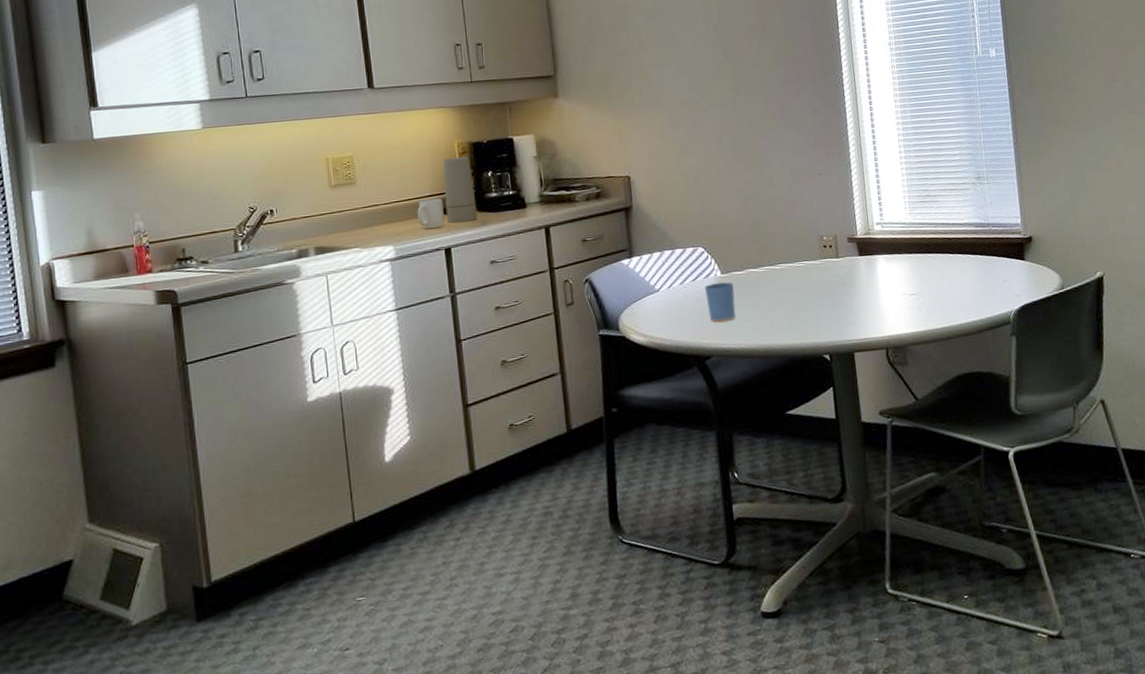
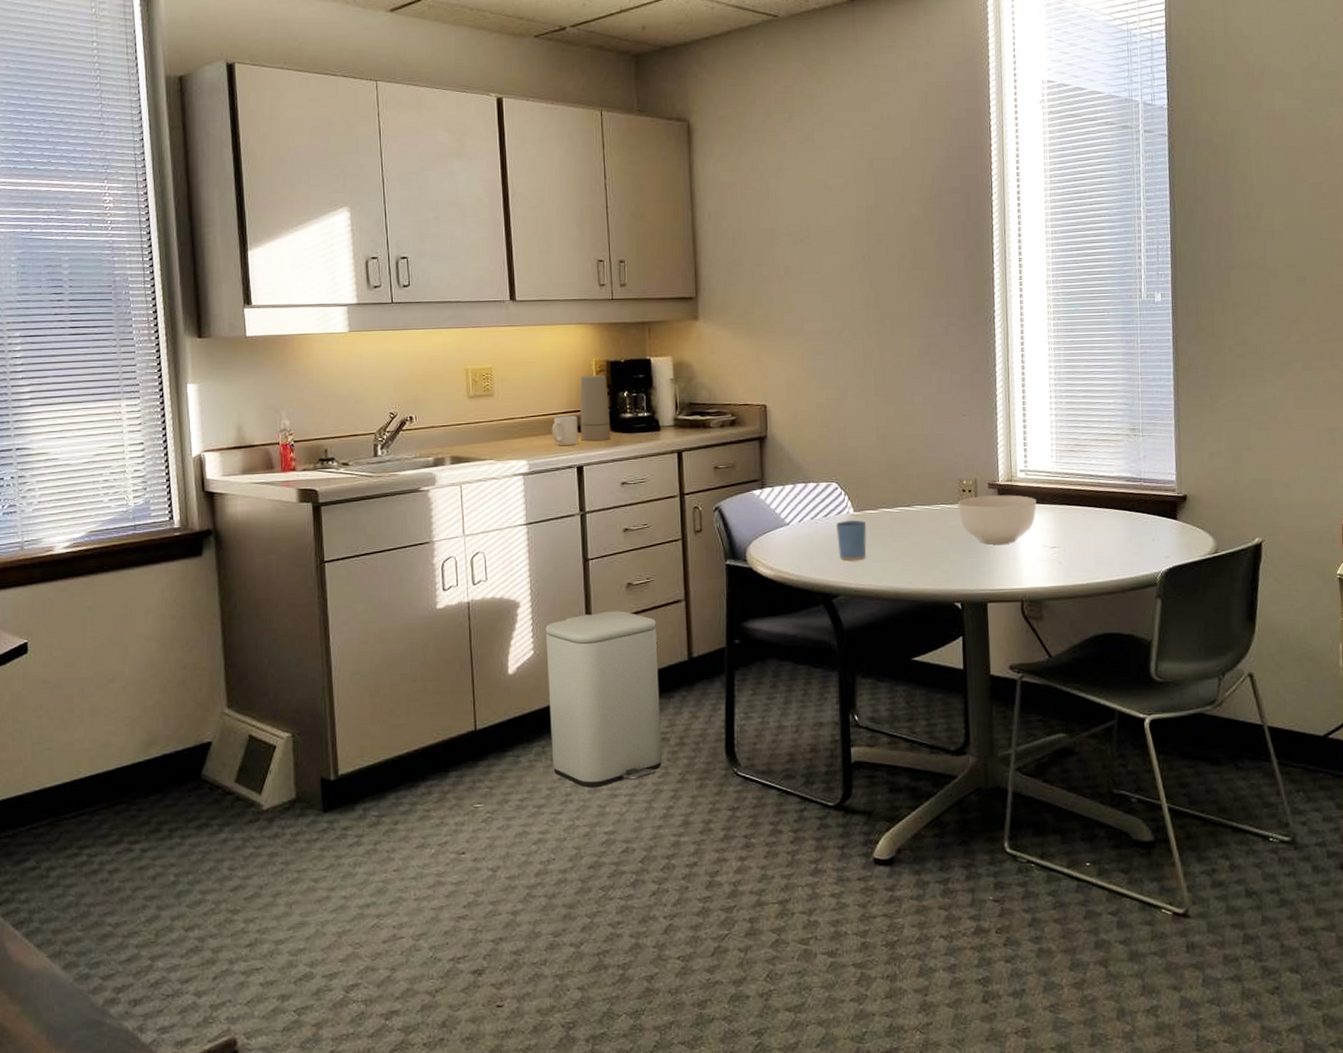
pedal bin: none [421,388,547,569] -> present [545,611,663,787]
bowl: none [819,247,894,297] -> present [957,495,1037,545]

